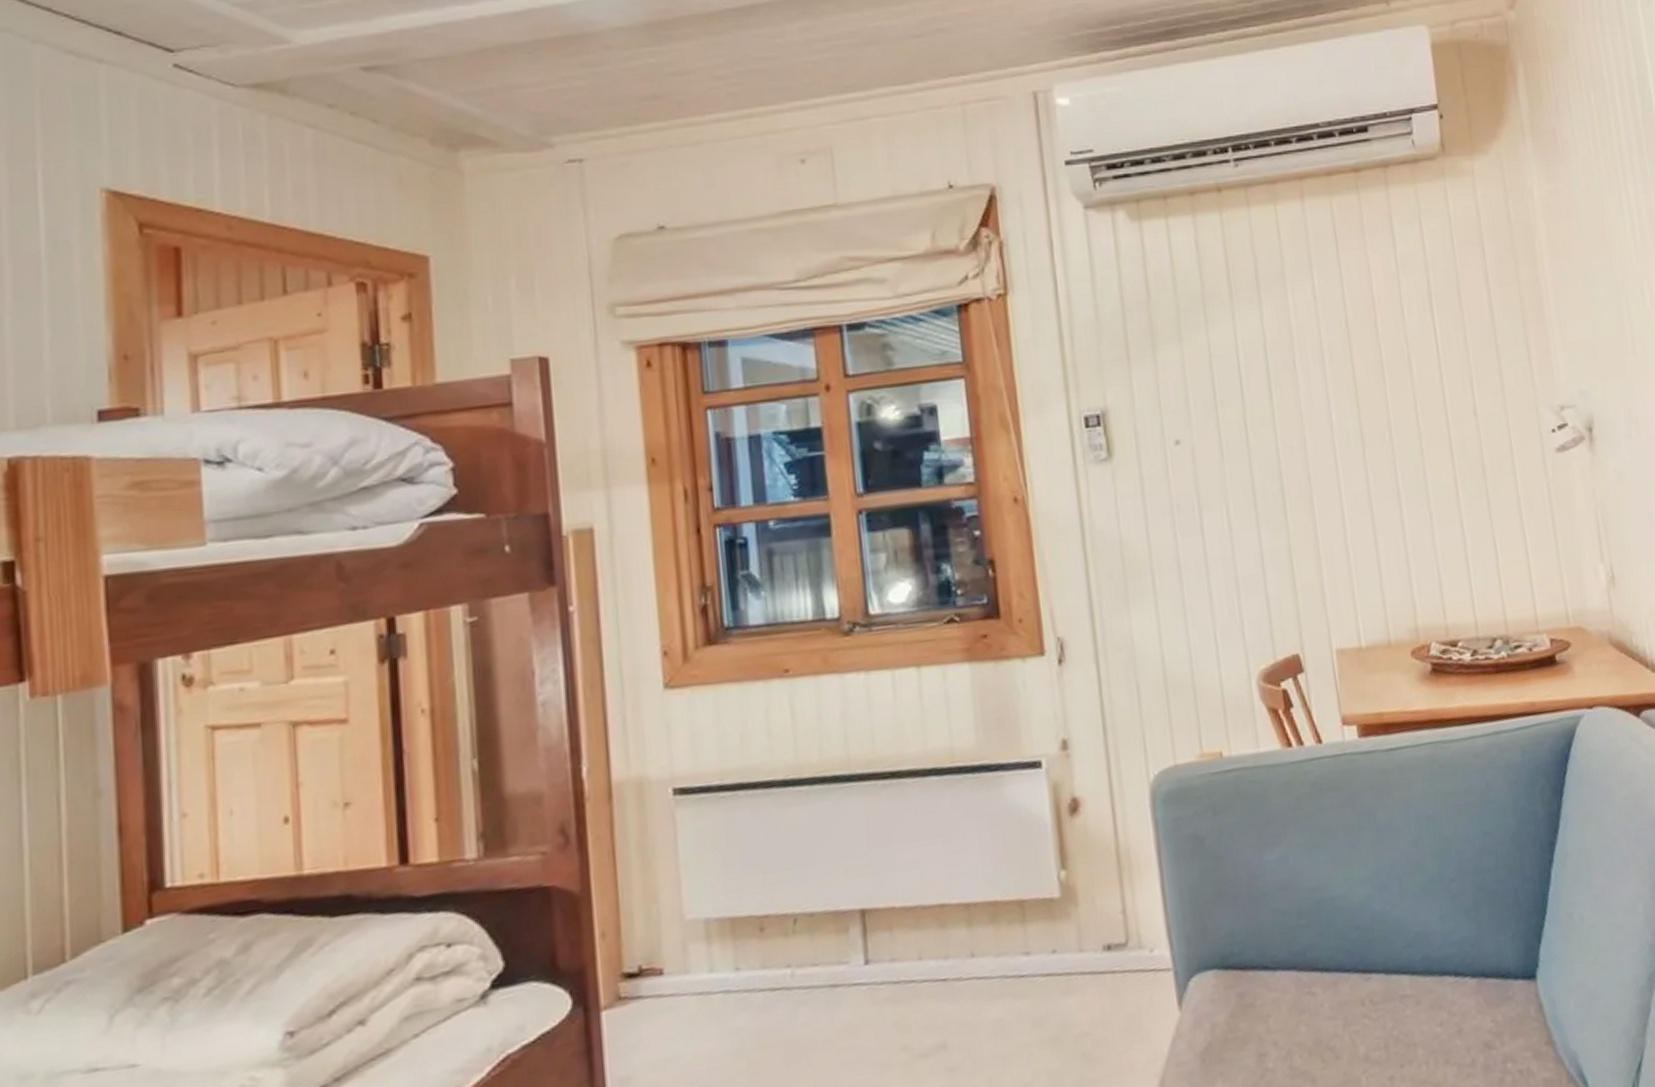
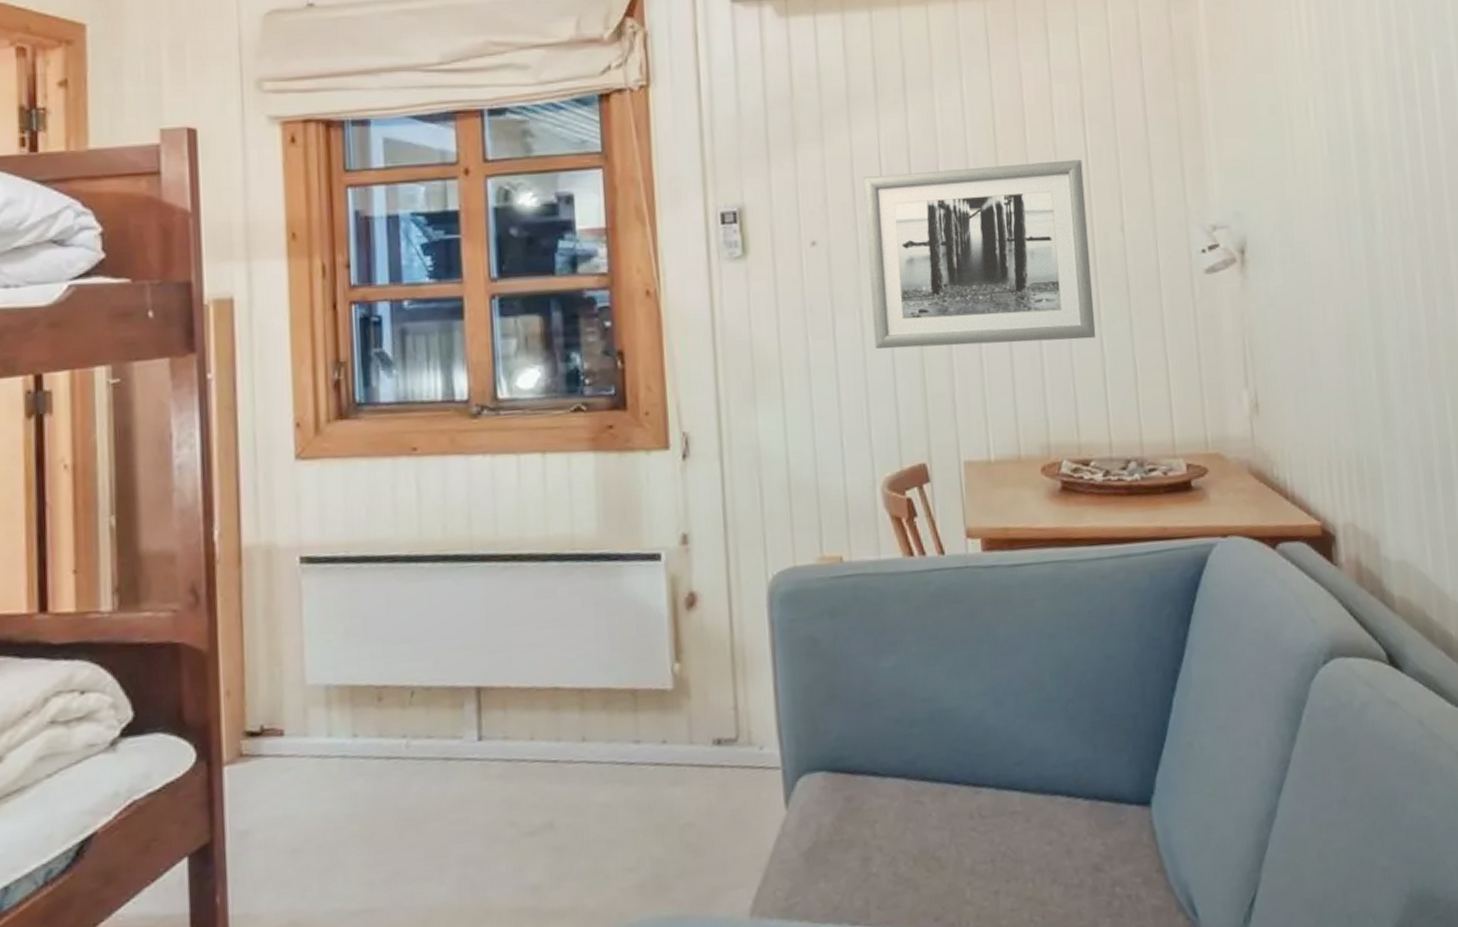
wall art: none [1222,347,1456,543] -> present [863,159,1096,349]

